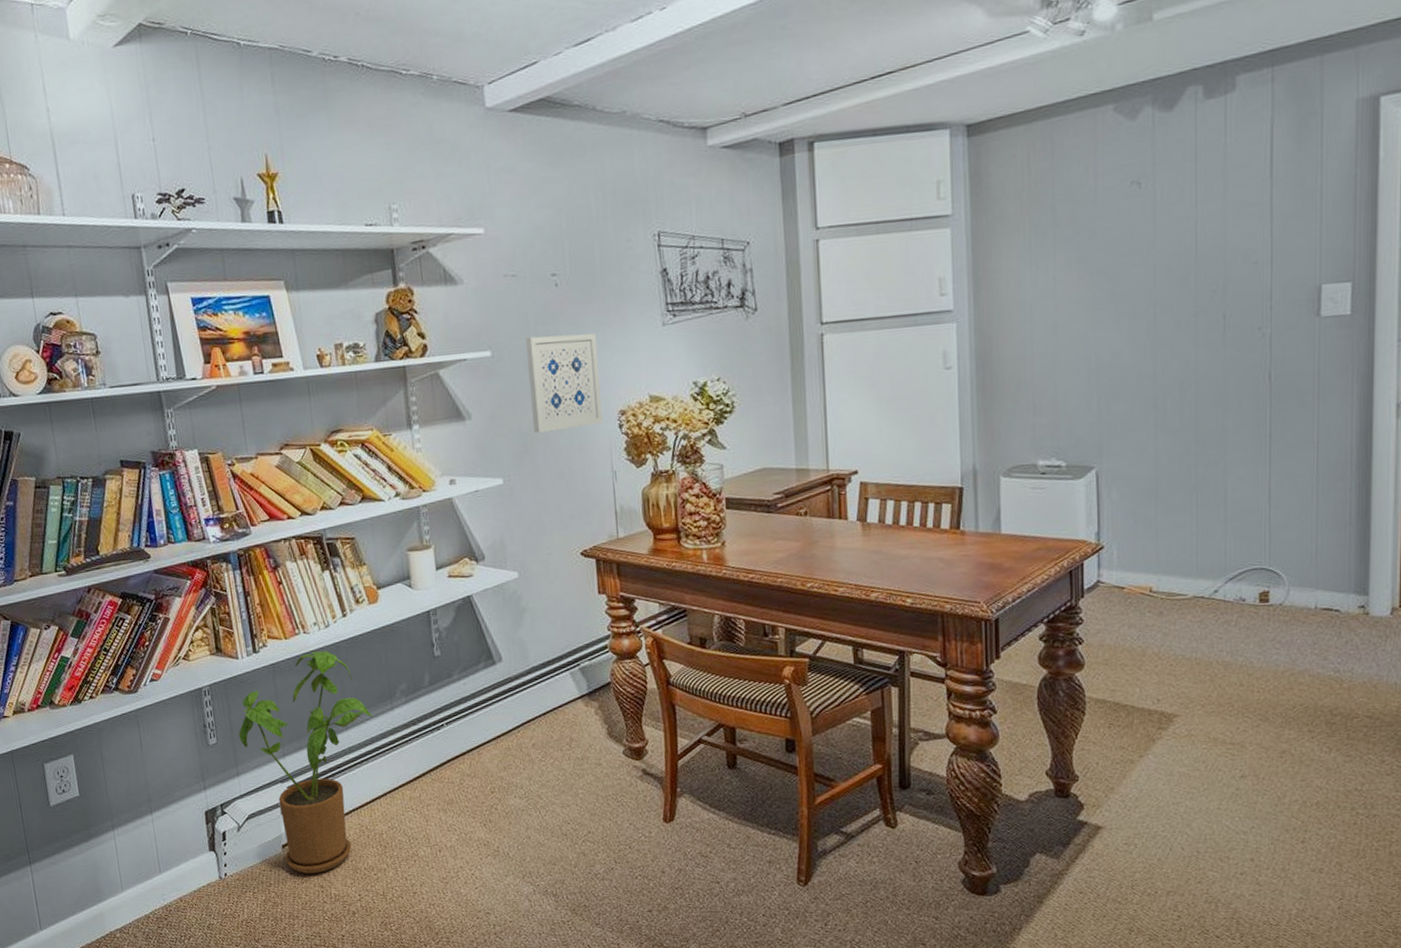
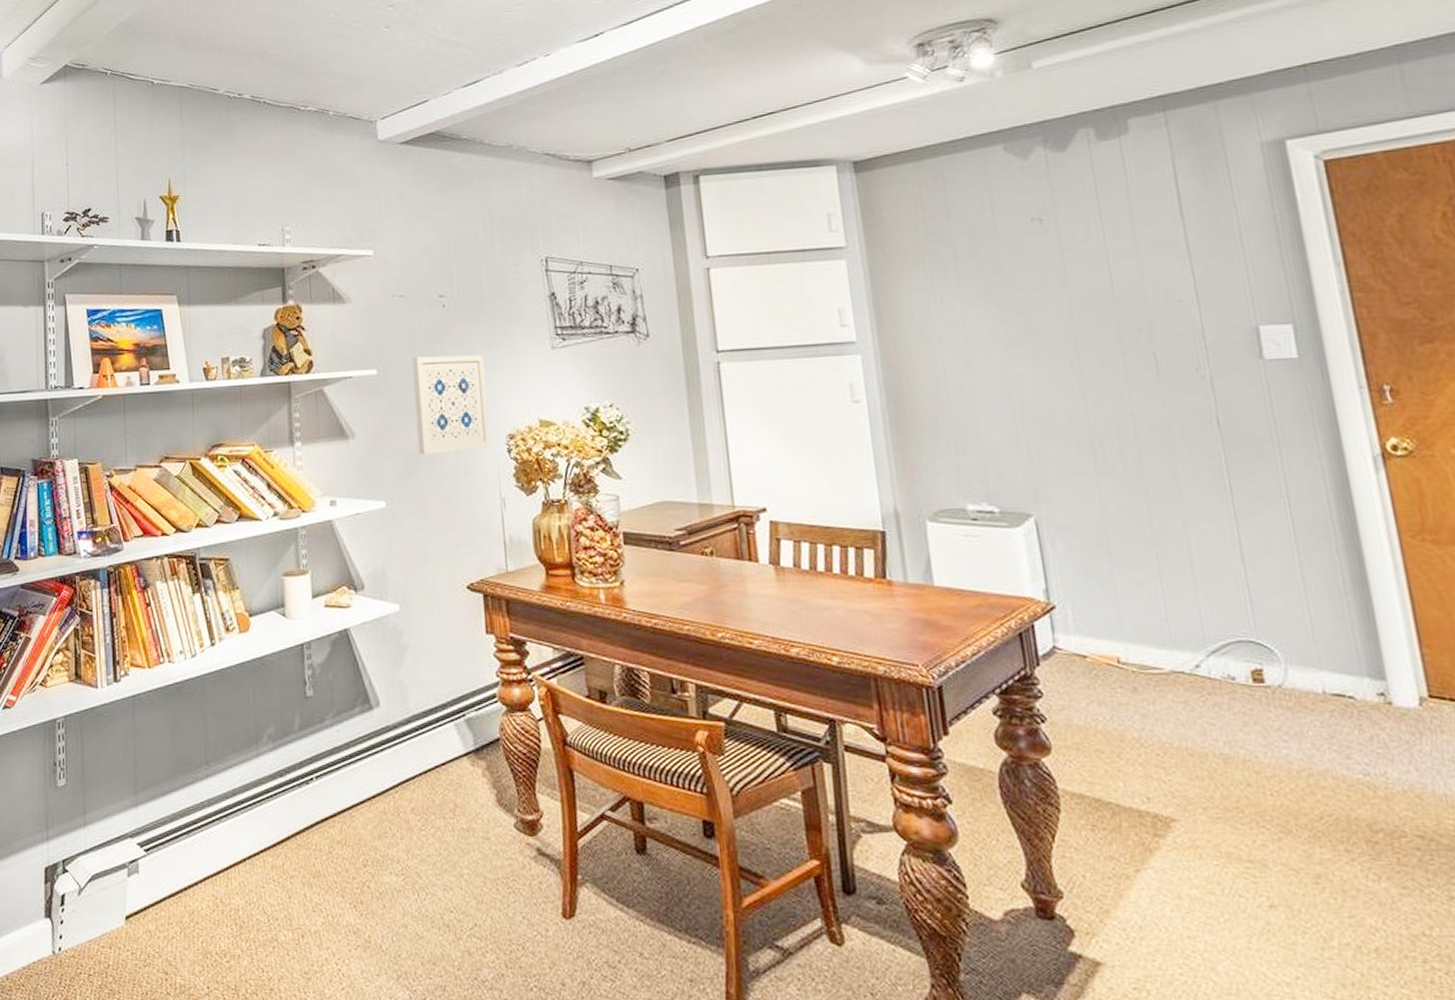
house plant: present [238,651,373,874] -> none [90,684,237,955]

